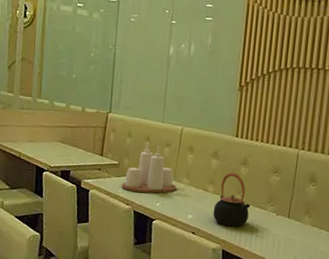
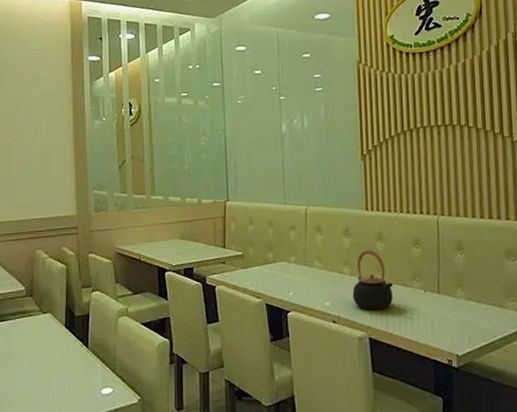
condiment set: present [121,142,176,194] -> none [249,227,309,284]

